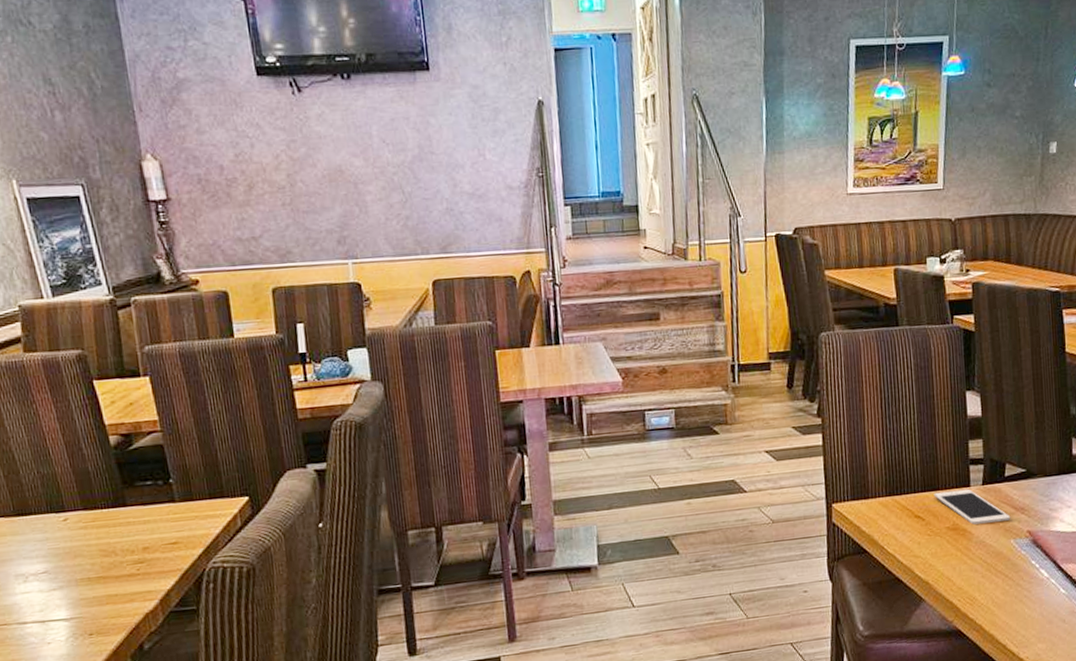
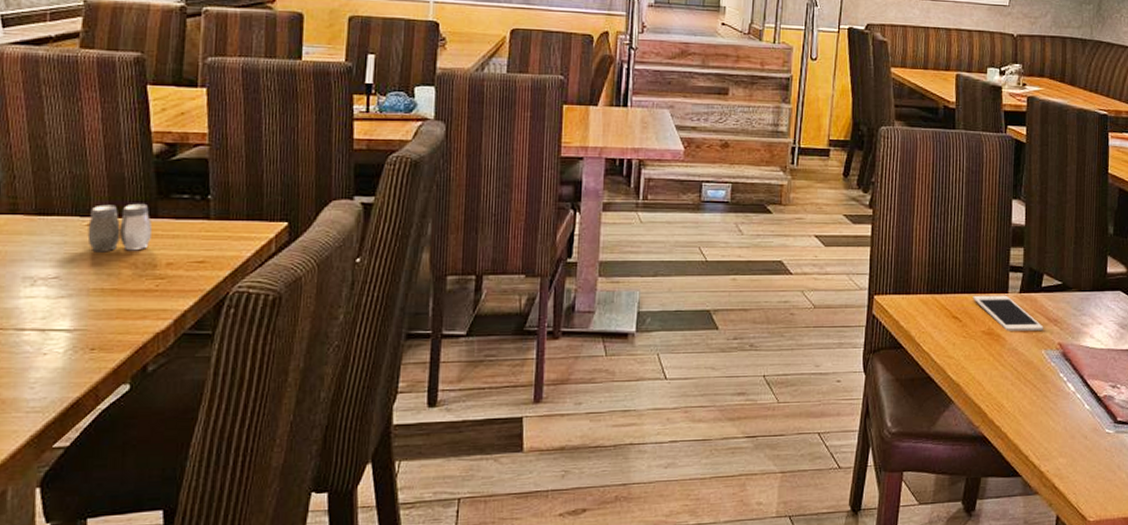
salt and pepper shaker: none [64,494,125,545] -> present [87,203,152,252]

